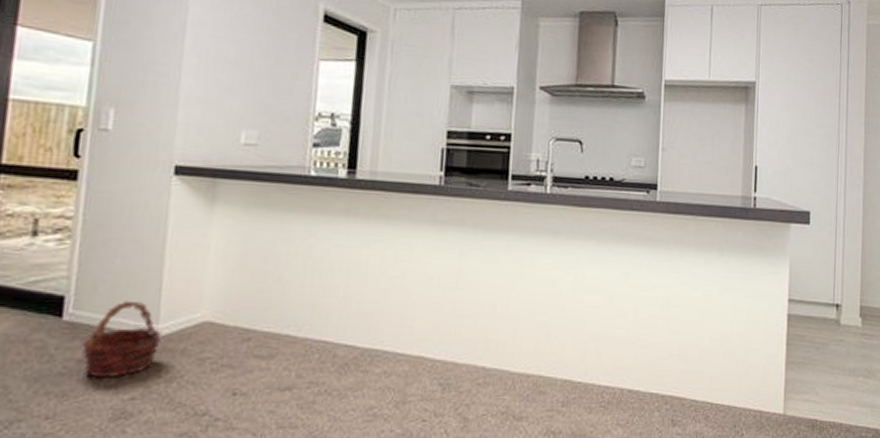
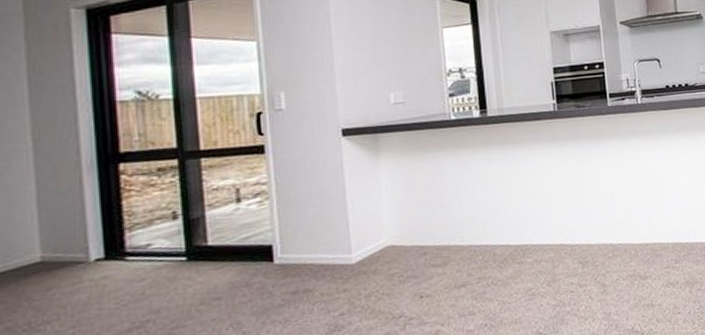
basket: present [81,300,162,378] -> none [293,239,356,304]

